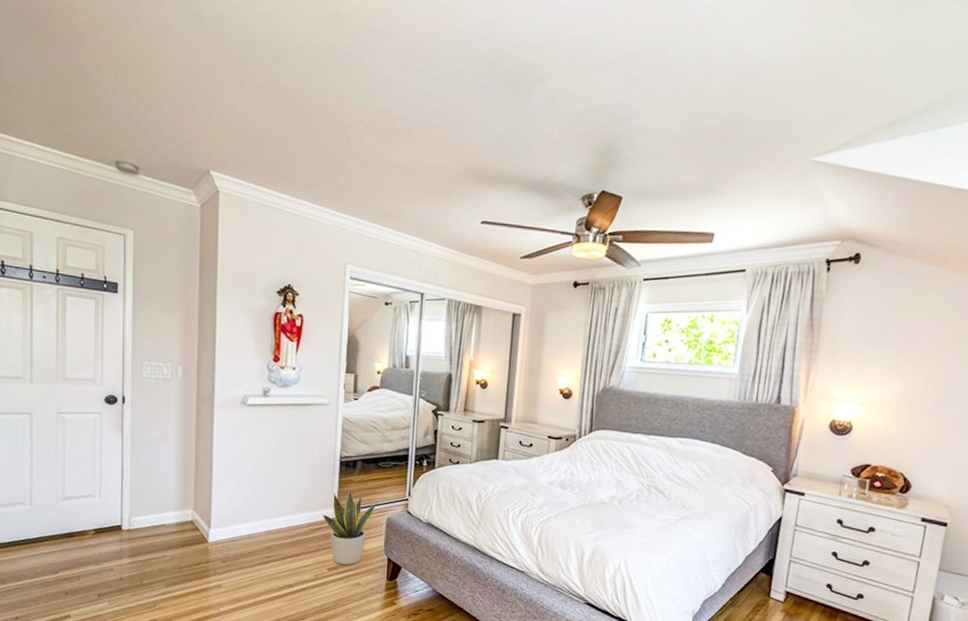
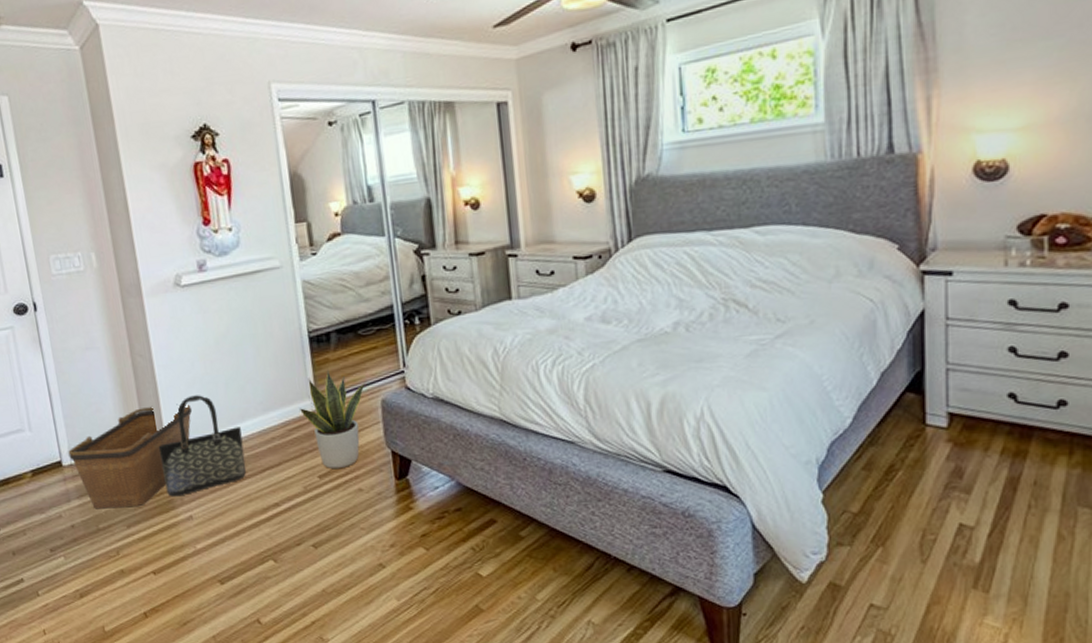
bicycle basket: none [129,494,236,571] -> present [68,404,192,509]
tote bag: none [204,491,273,568] -> present [158,395,247,497]

